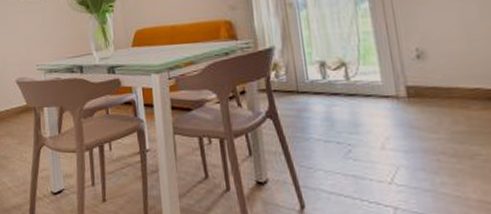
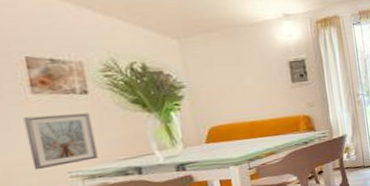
picture frame: none [15,13,55,61] -> present [23,113,98,171]

